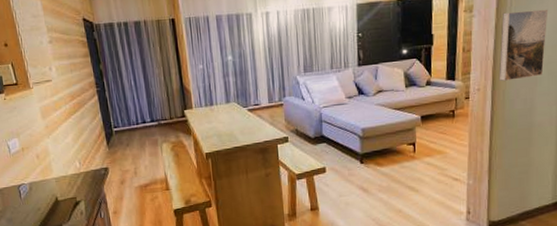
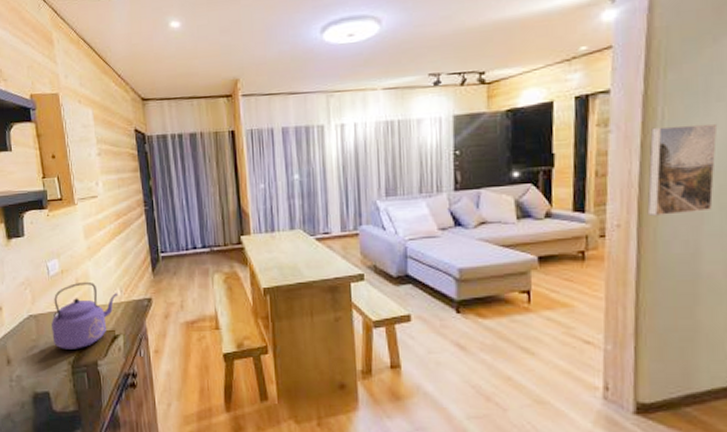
kettle: none [16,156,78,217] -> present [51,281,119,349]

